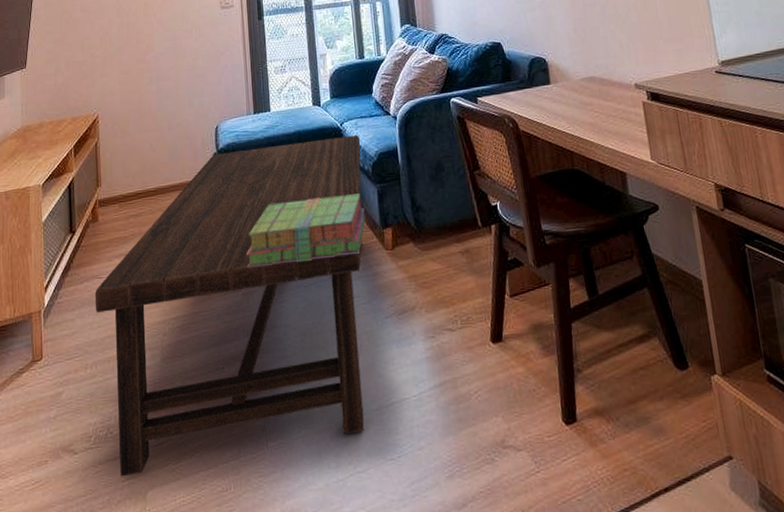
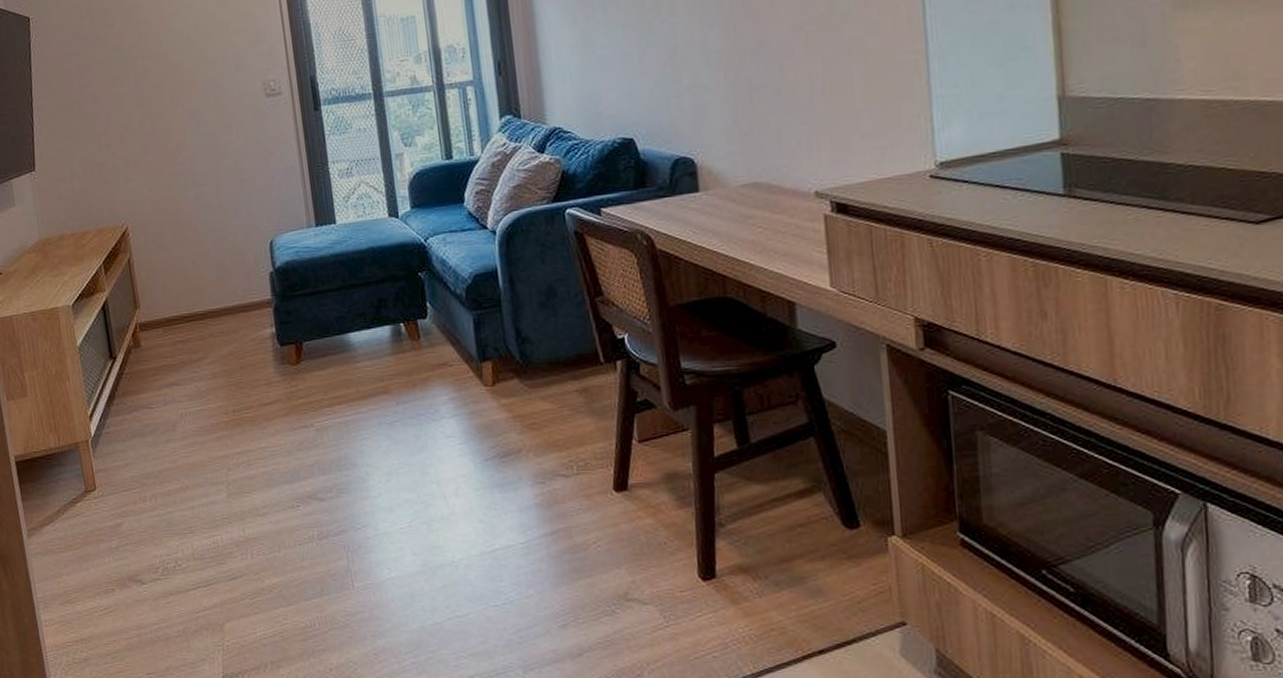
coffee table: present [94,134,365,477] -> none [145,252,463,608]
stack of books: present [247,193,366,268] -> none [317,321,460,402]

